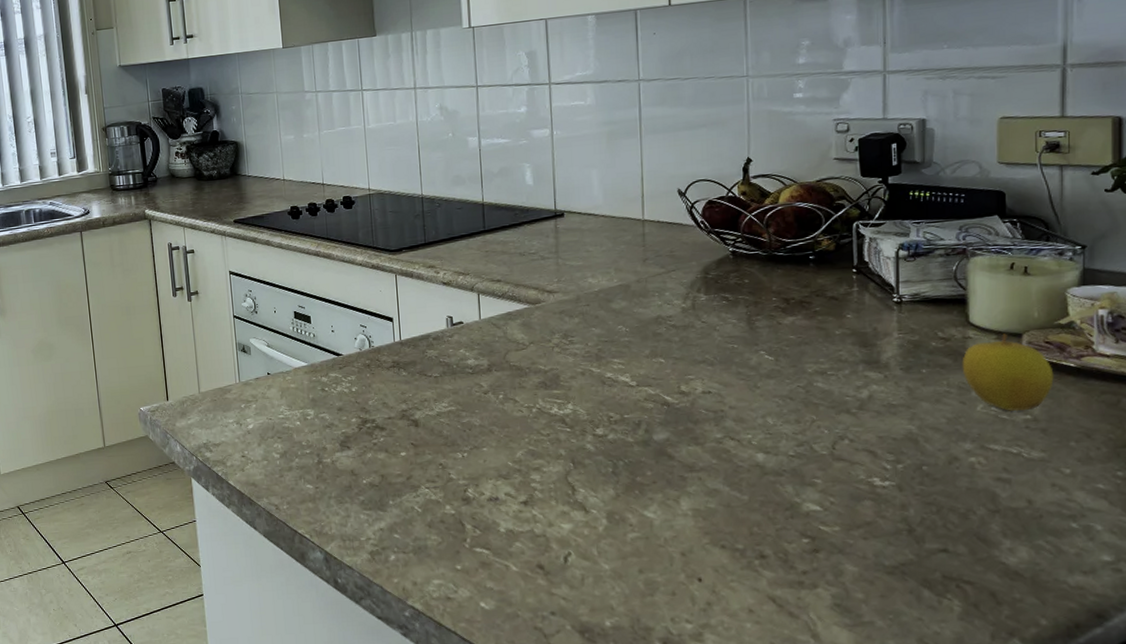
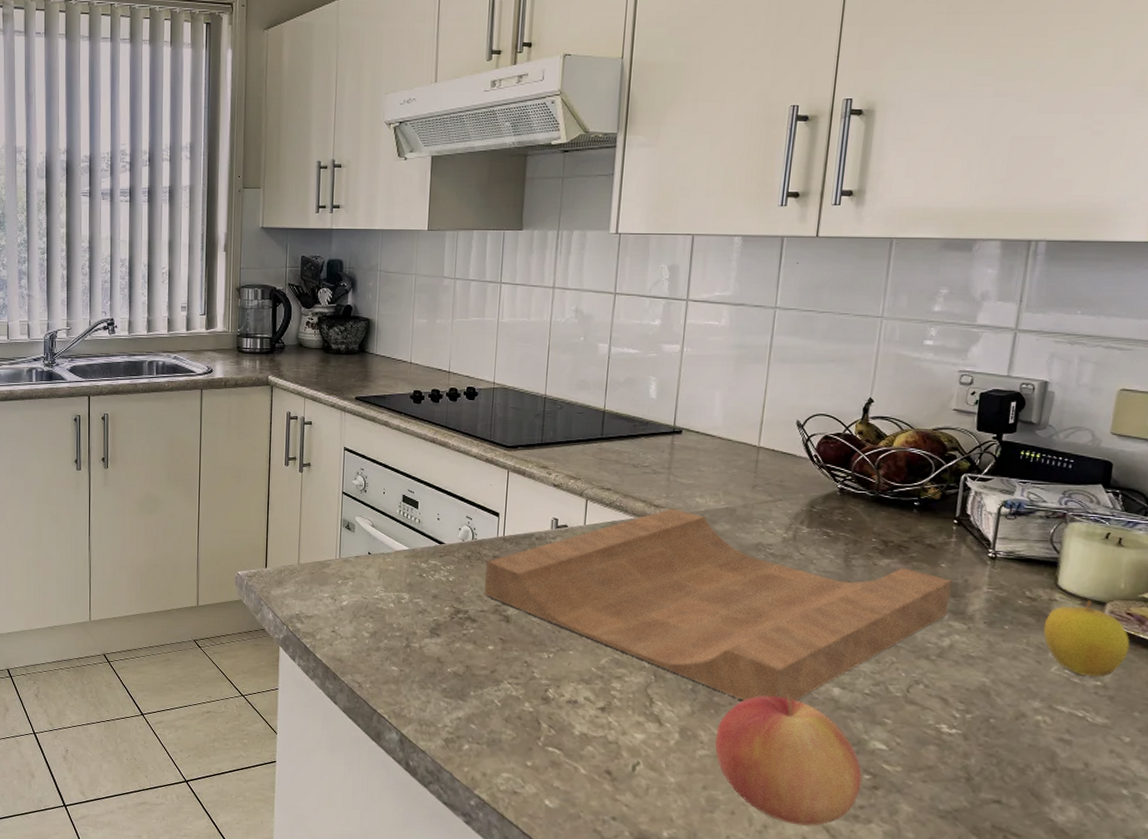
cutting board: none [387,292,862,478] -> present [484,508,952,701]
apple: none [643,465,801,599] -> present [715,694,863,827]

